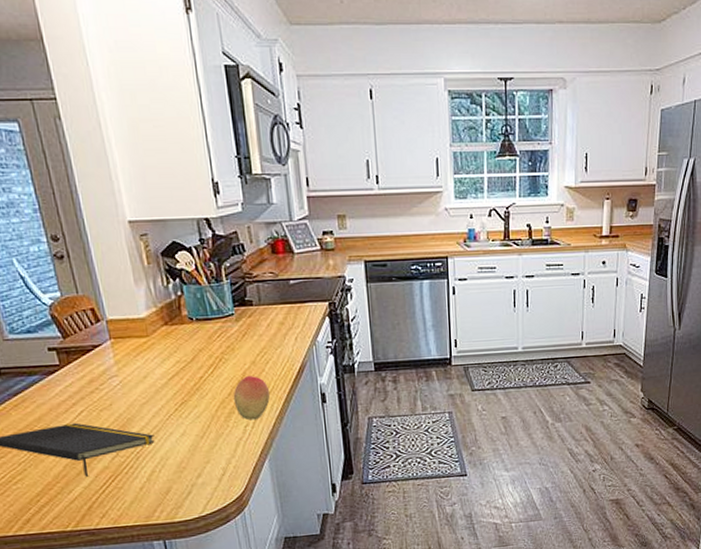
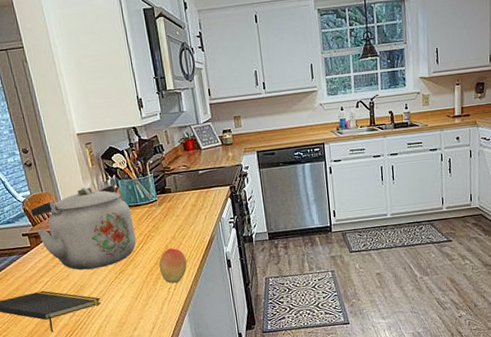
kettle: none [60,291,205,399] -> present [30,185,137,271]

